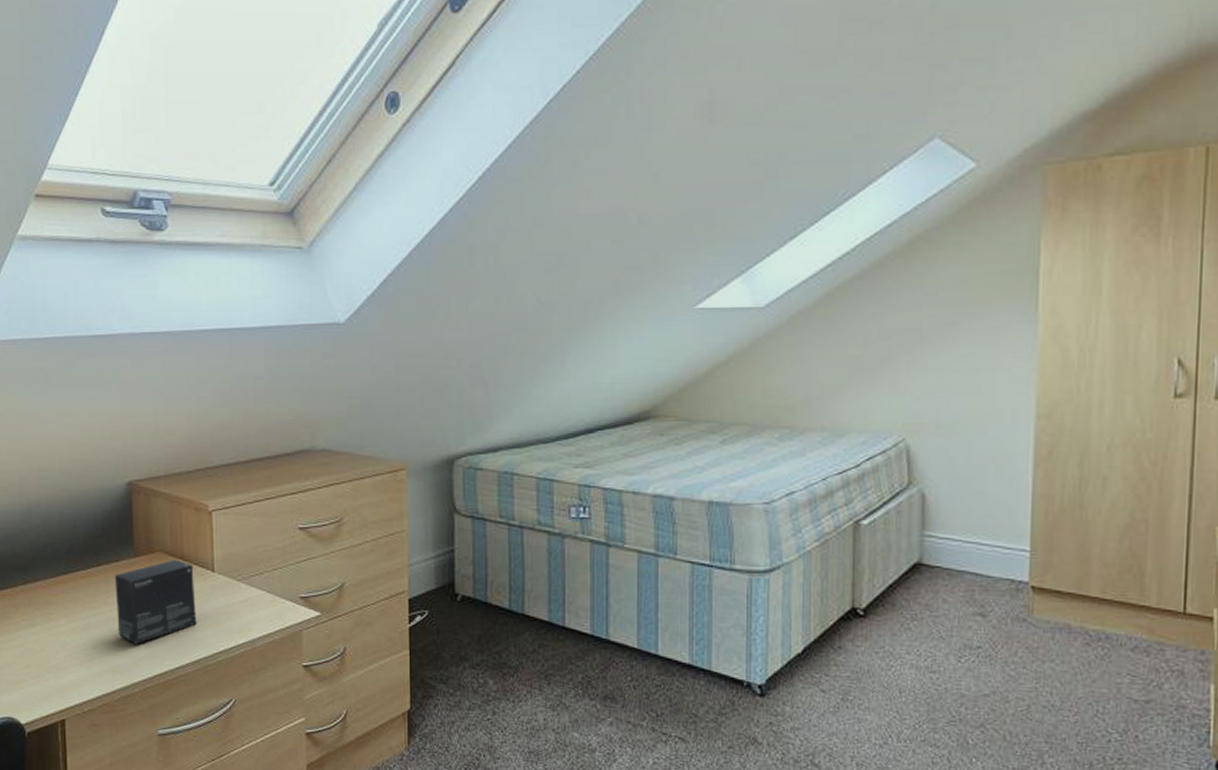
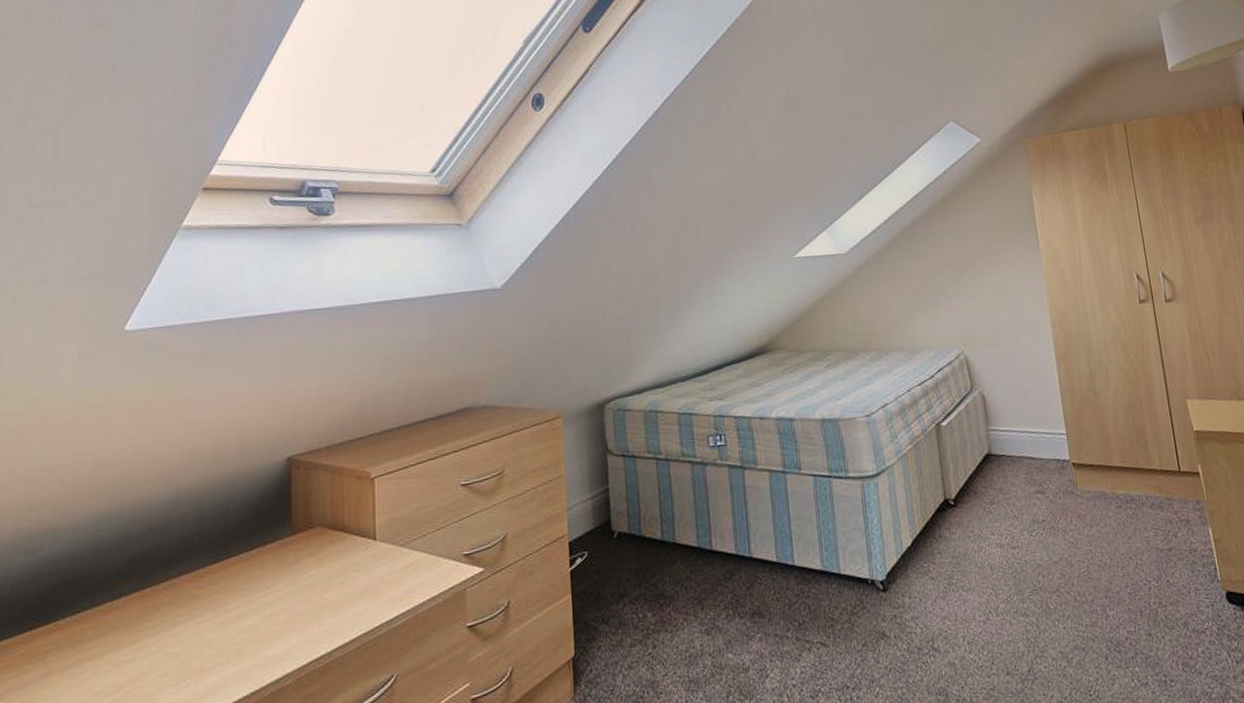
small box: present [114,559,197,644] -> none [269,532,357,630]

